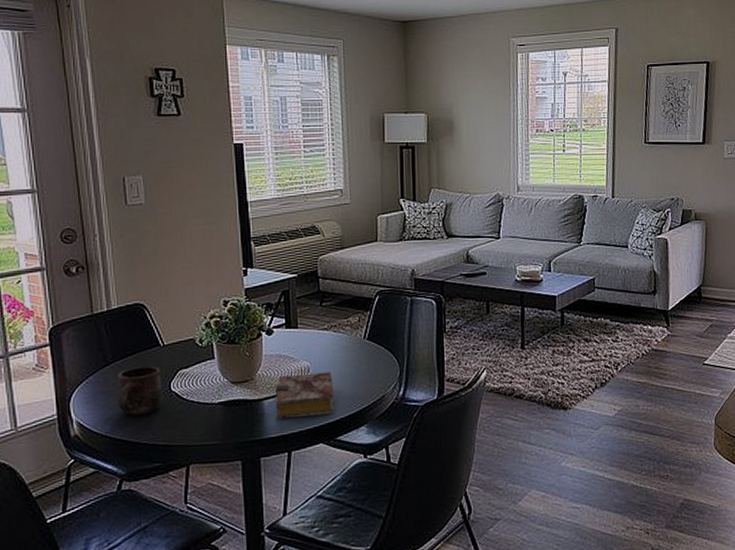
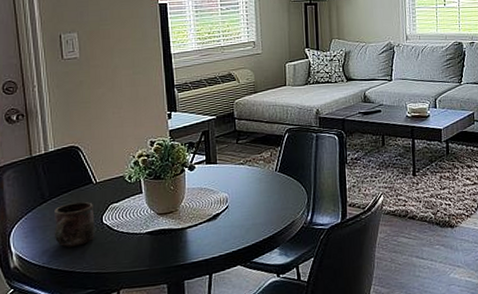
book: present [275,372,335,419] -> none [197,201,251,245]

